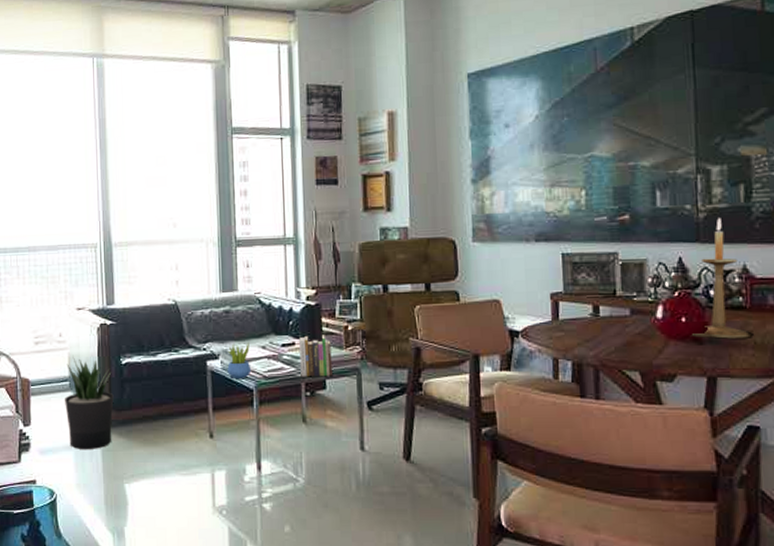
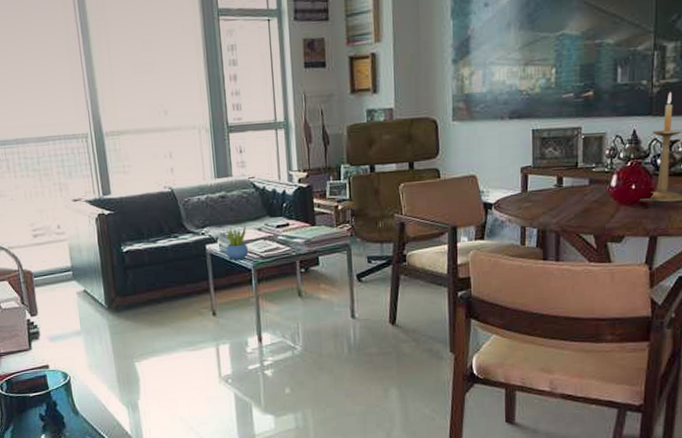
planter: present [65,356,114,449] -> none [68,246,120,334]
books: present [299,334,332,377] -> none [293,214,325,256]

